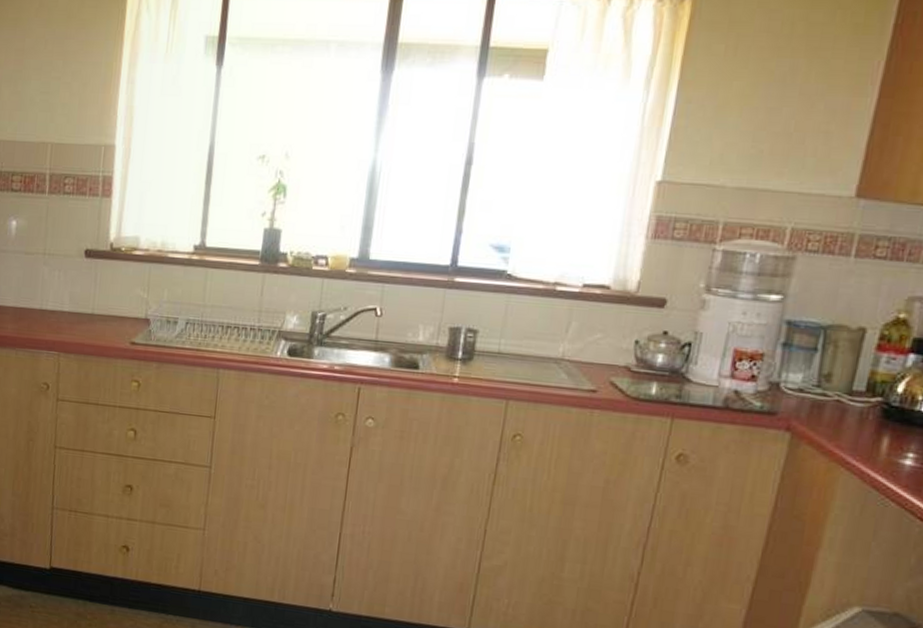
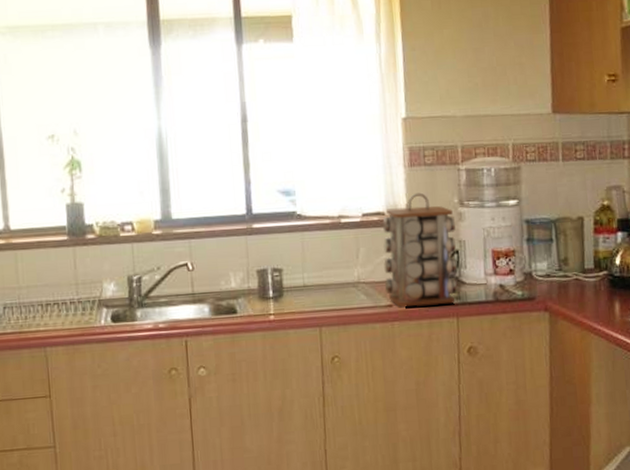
spice rack: none [591,269,695,402] -> present [382,192,457,307]

